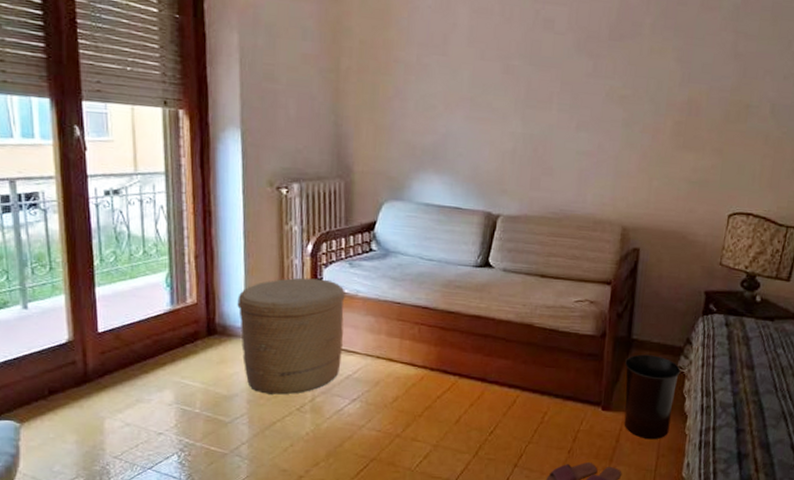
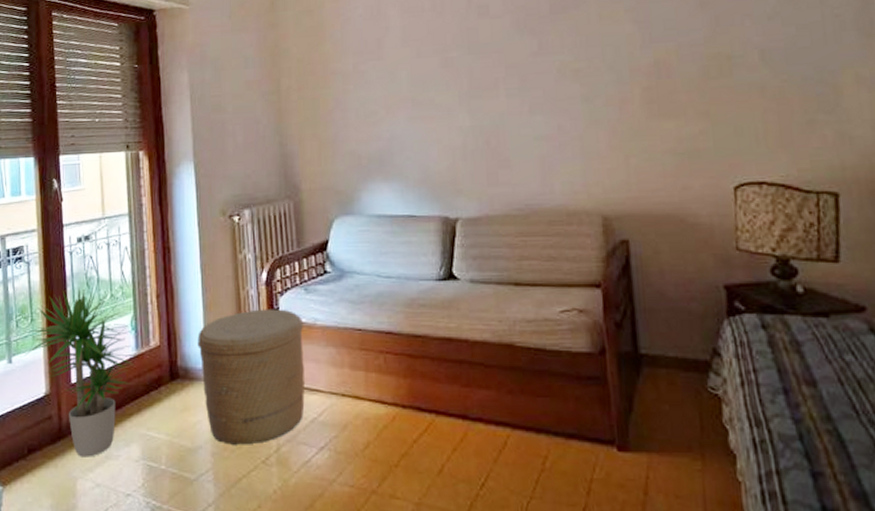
potted plant: none [41,240,170,400] -> present [24,287,135,457]
waste bin: present [624,354,681,439] -> none [637,373,714,489]

